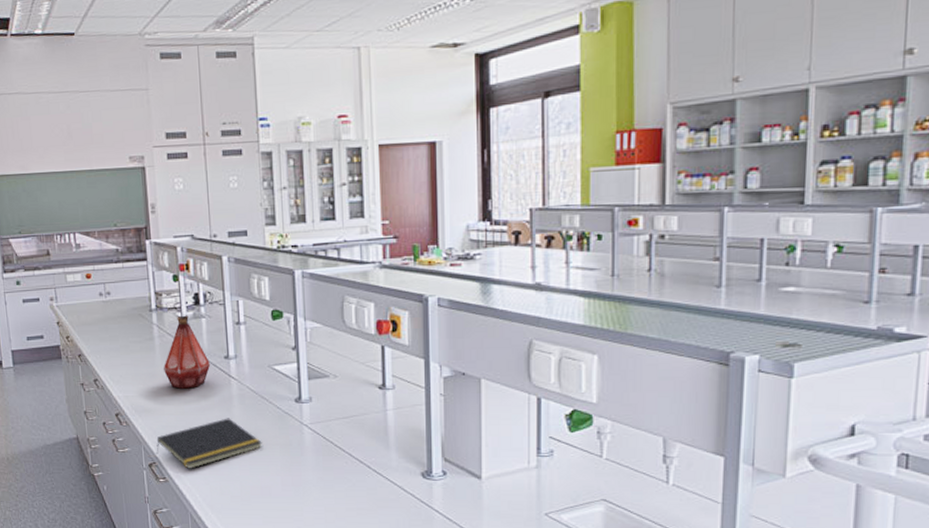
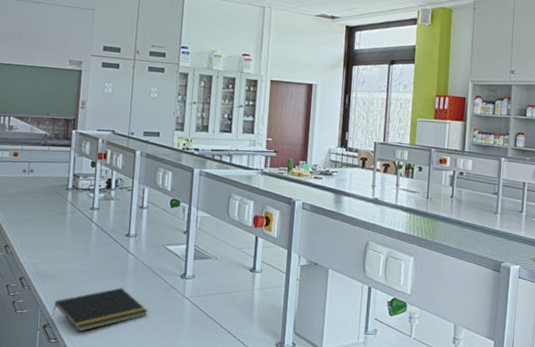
bottle: present [163,315,211,389] -> none [70,196,113,260]

